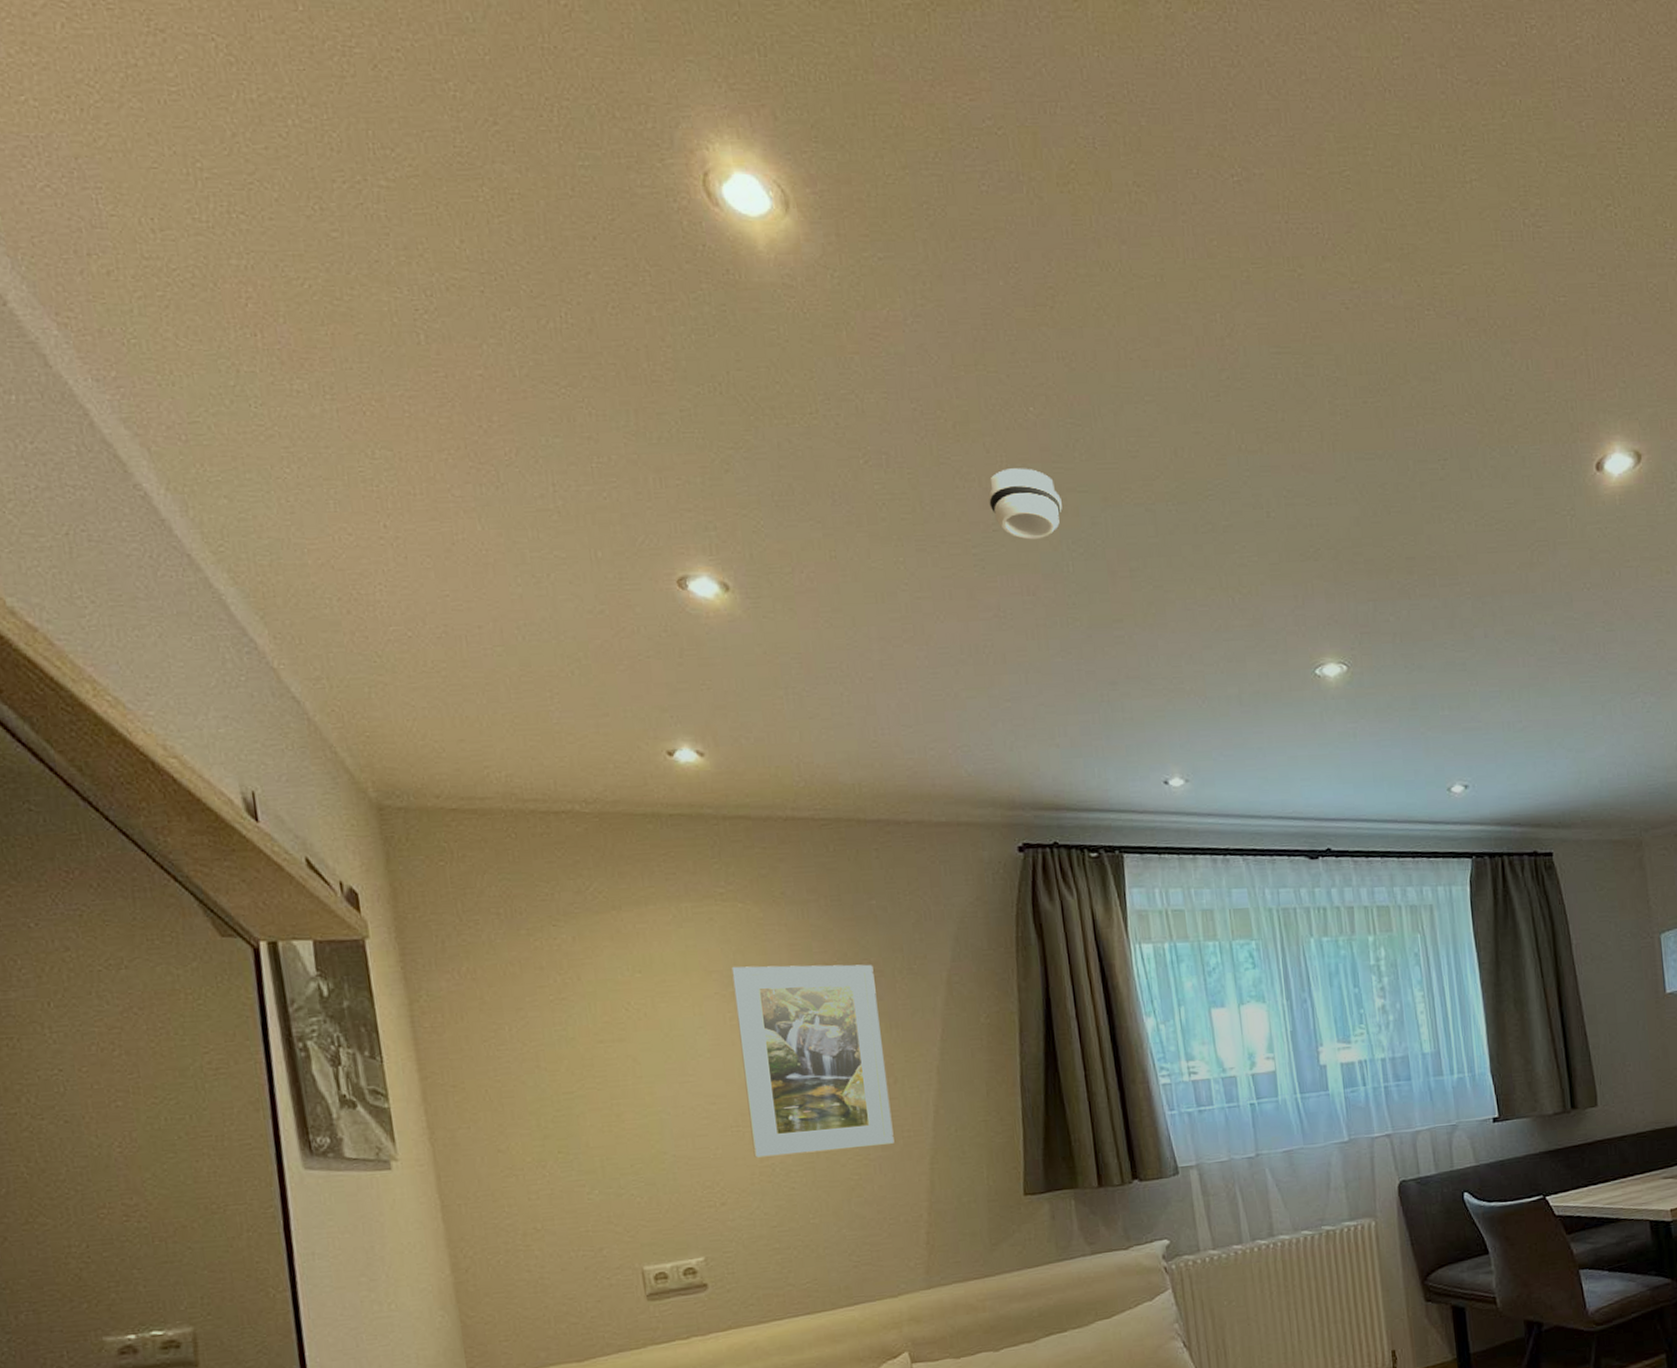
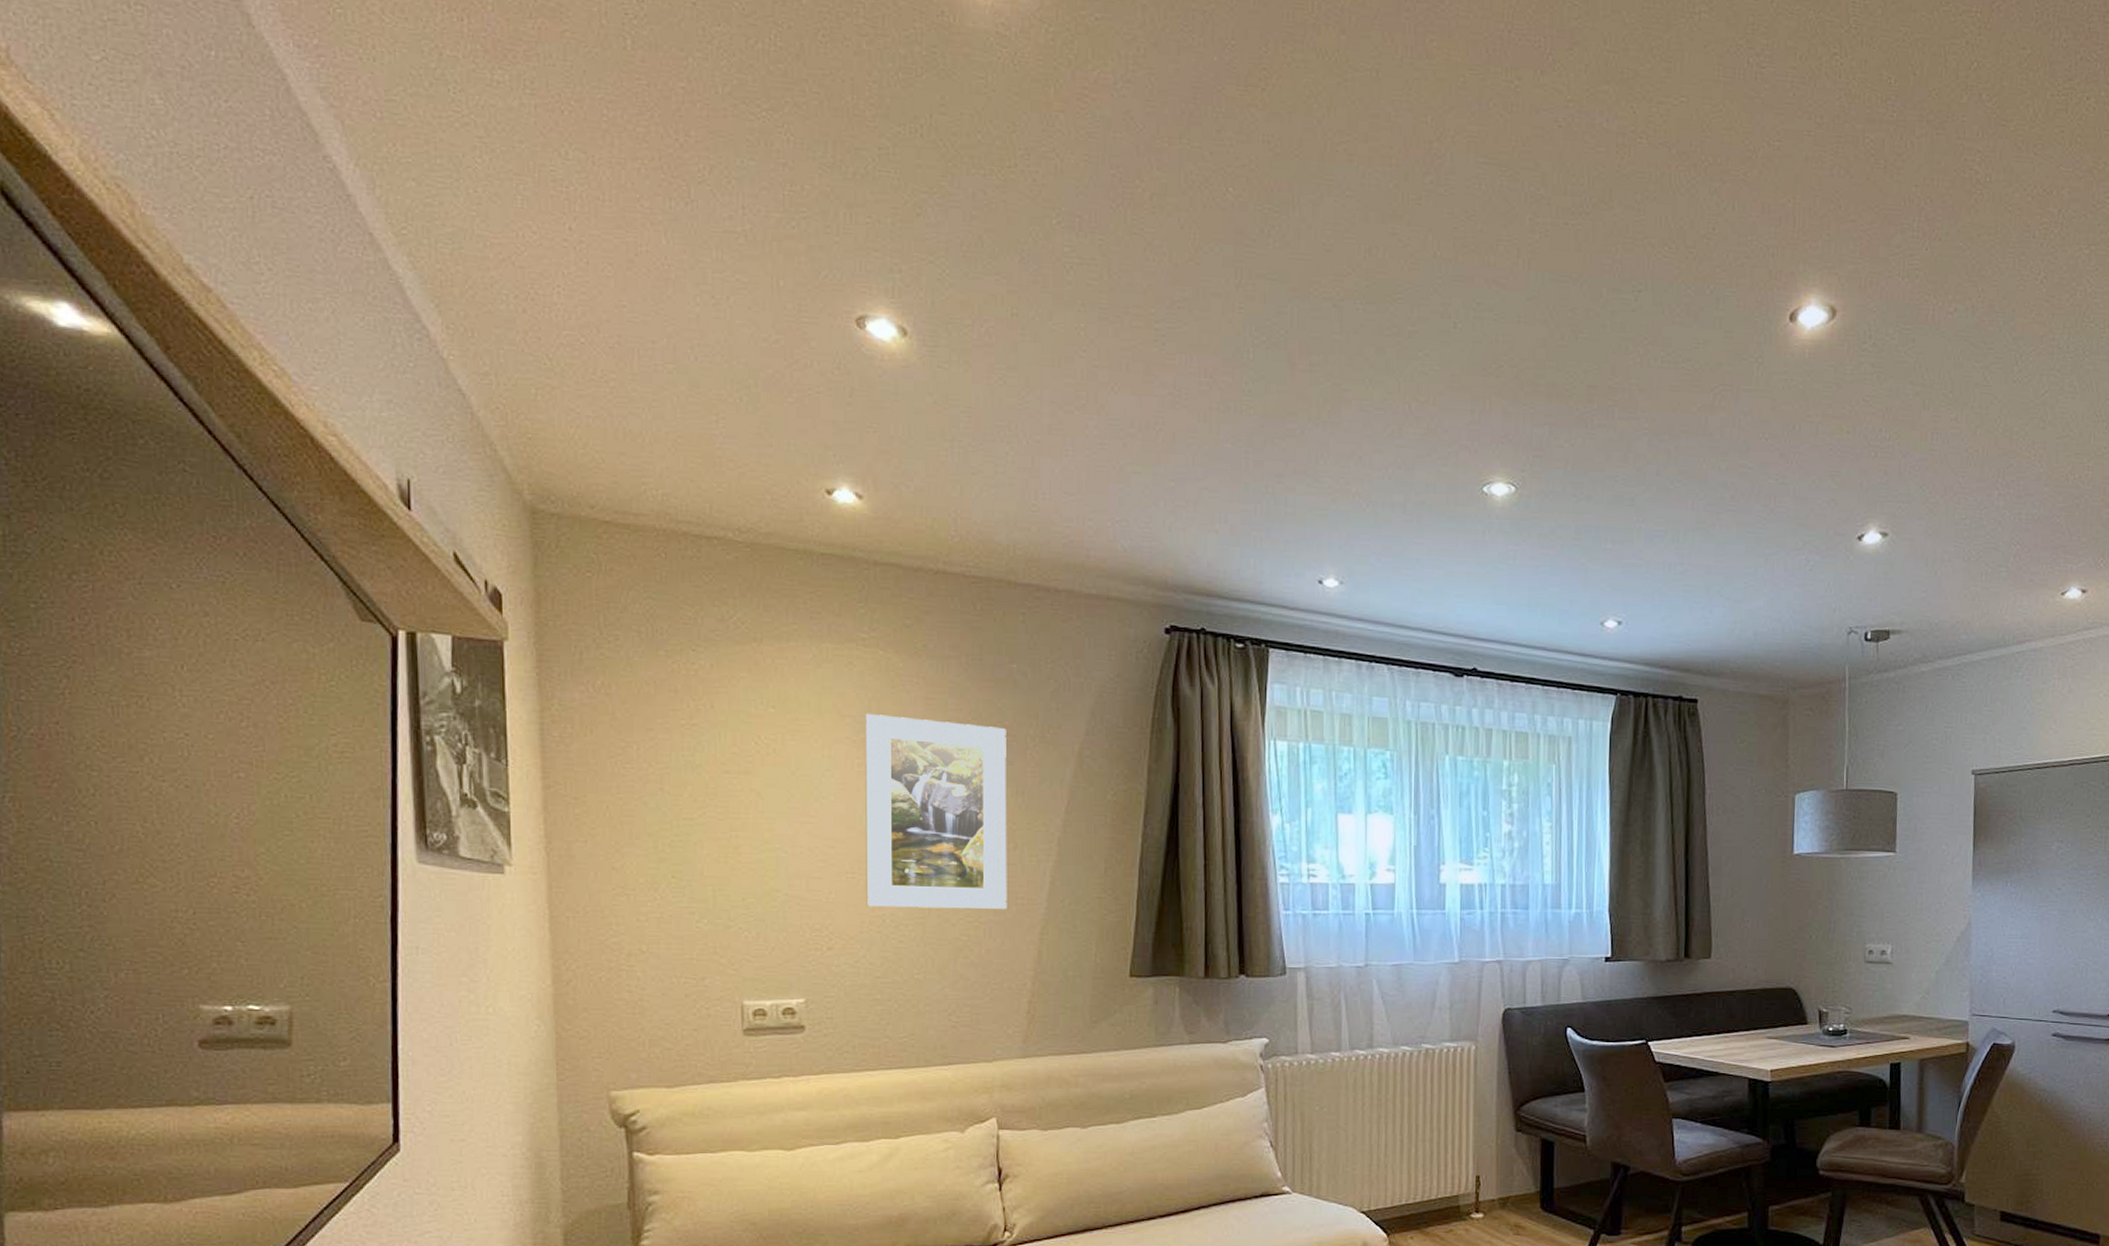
smoke detector: present [988,468,1062,540] -> none [1177,247,1250,322]

